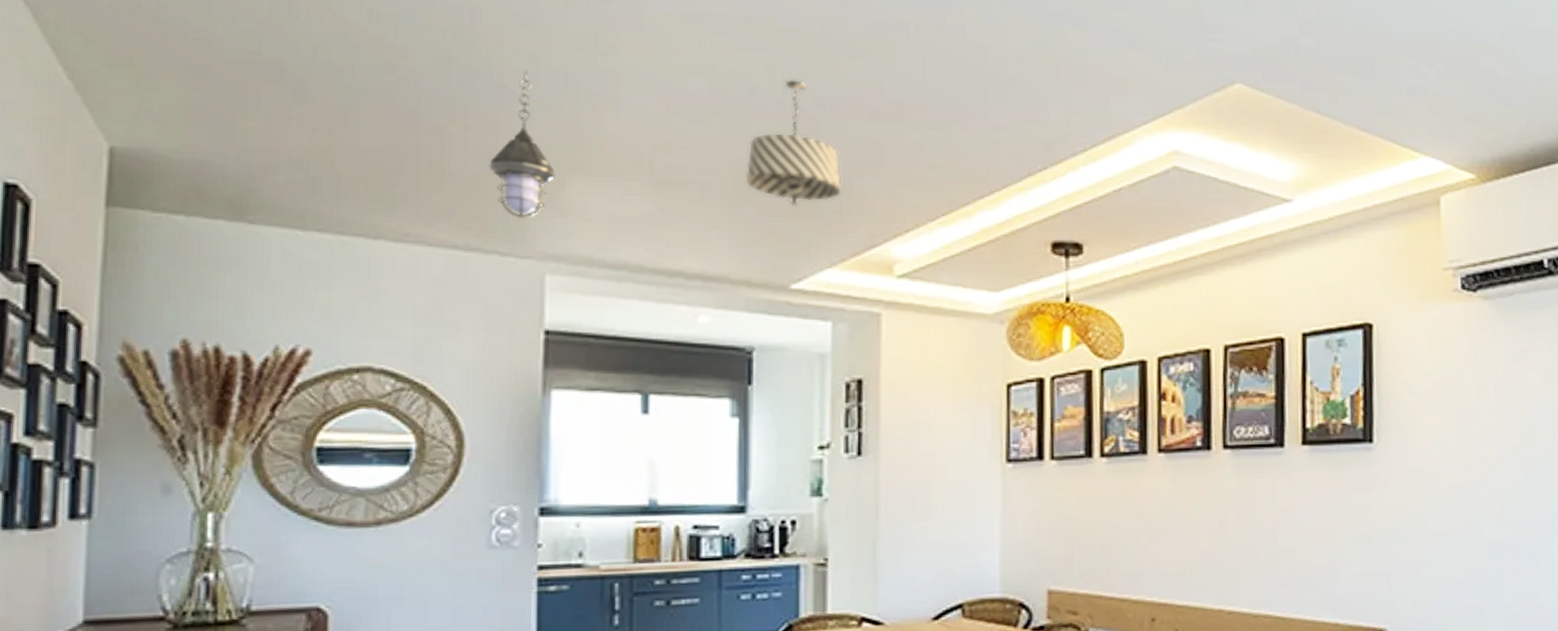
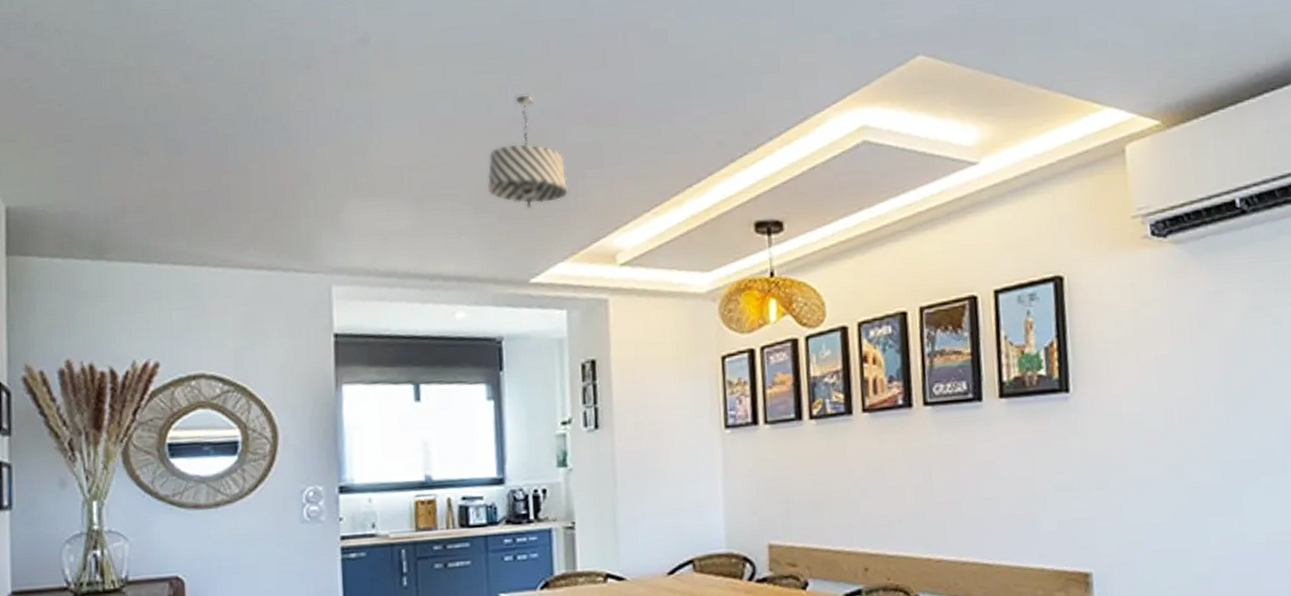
hanging lantern: present [488,71,555,218] -> none [282,111,335,239]

